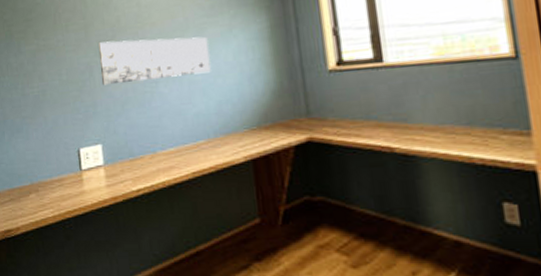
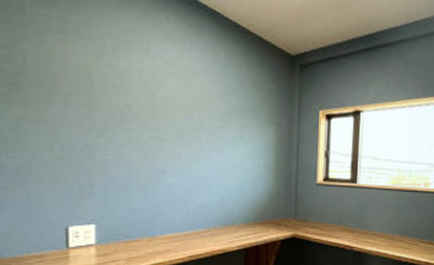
wall art: present [99,37,211,86] -> none [103,124,219,171]

